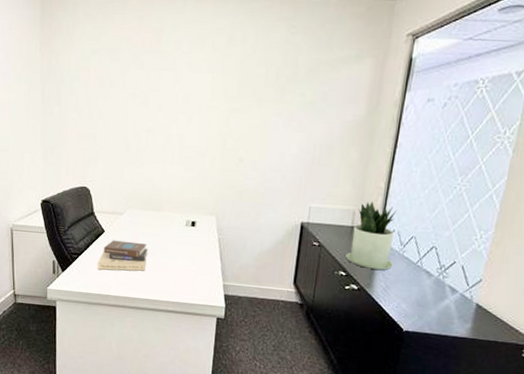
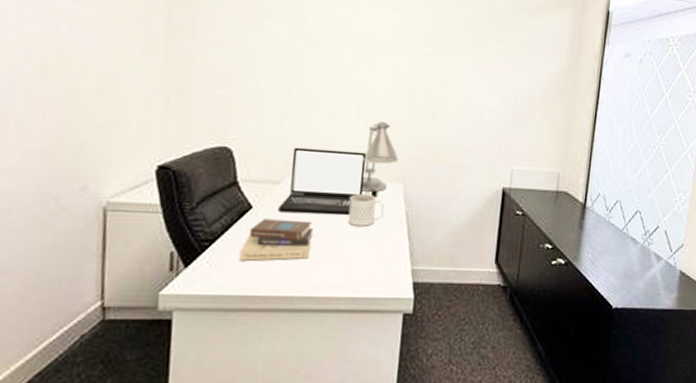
laptop: none [123,187,187,241] -> present [278,147,367,216]
mug: none [173,224,201,249] -> present [348,194,385,227]
desk lamp: none [184,167,212,223] -> present [362,122,399,192]
planter: present [346,201,398,270] -> none [551,162,602,240]

